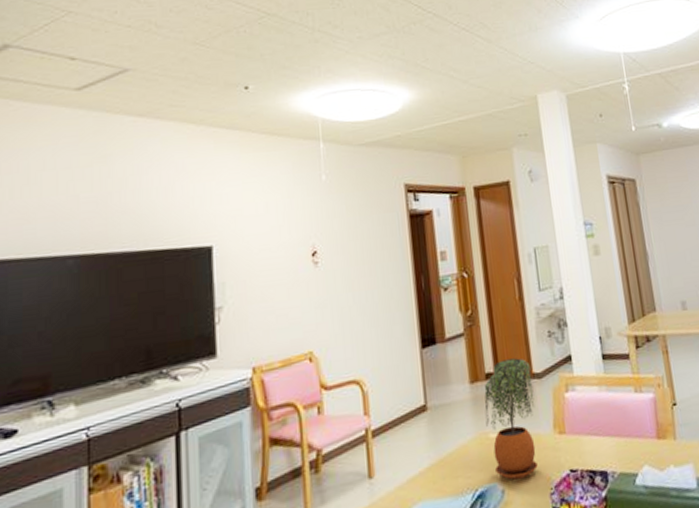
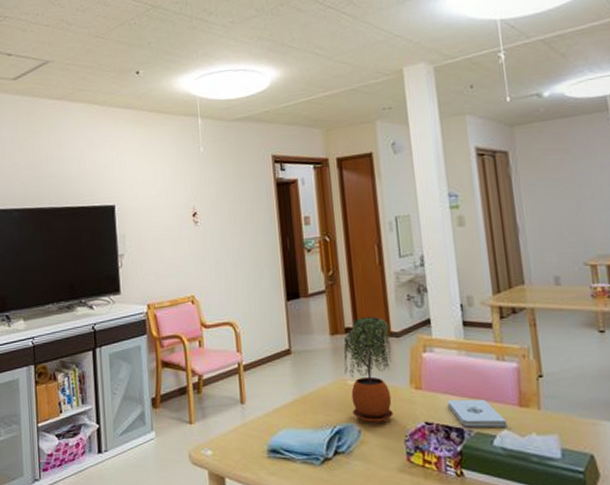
notepad: none [590,436,648,469] -> present [447,399,507,427]

